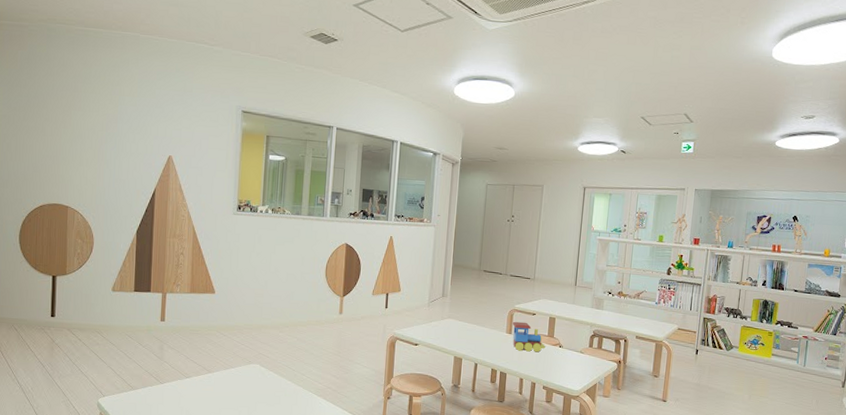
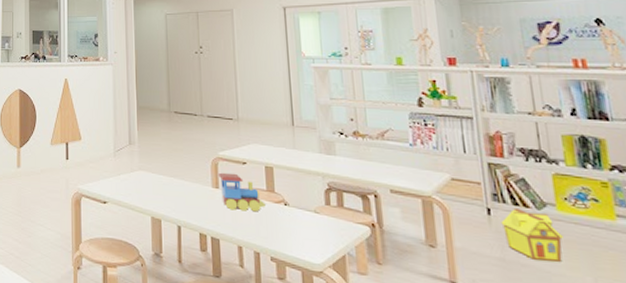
toy house: none [702,349,738,385] -> present [500,207,563,262]

